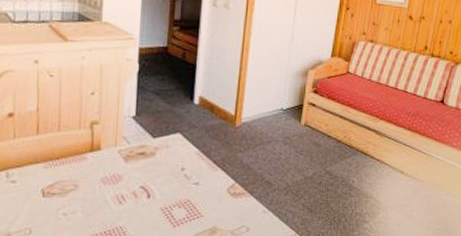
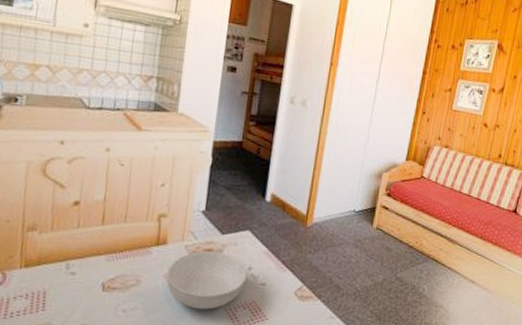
serving bowl: none [103,154,181,210] -> present [166,250,248,310]

